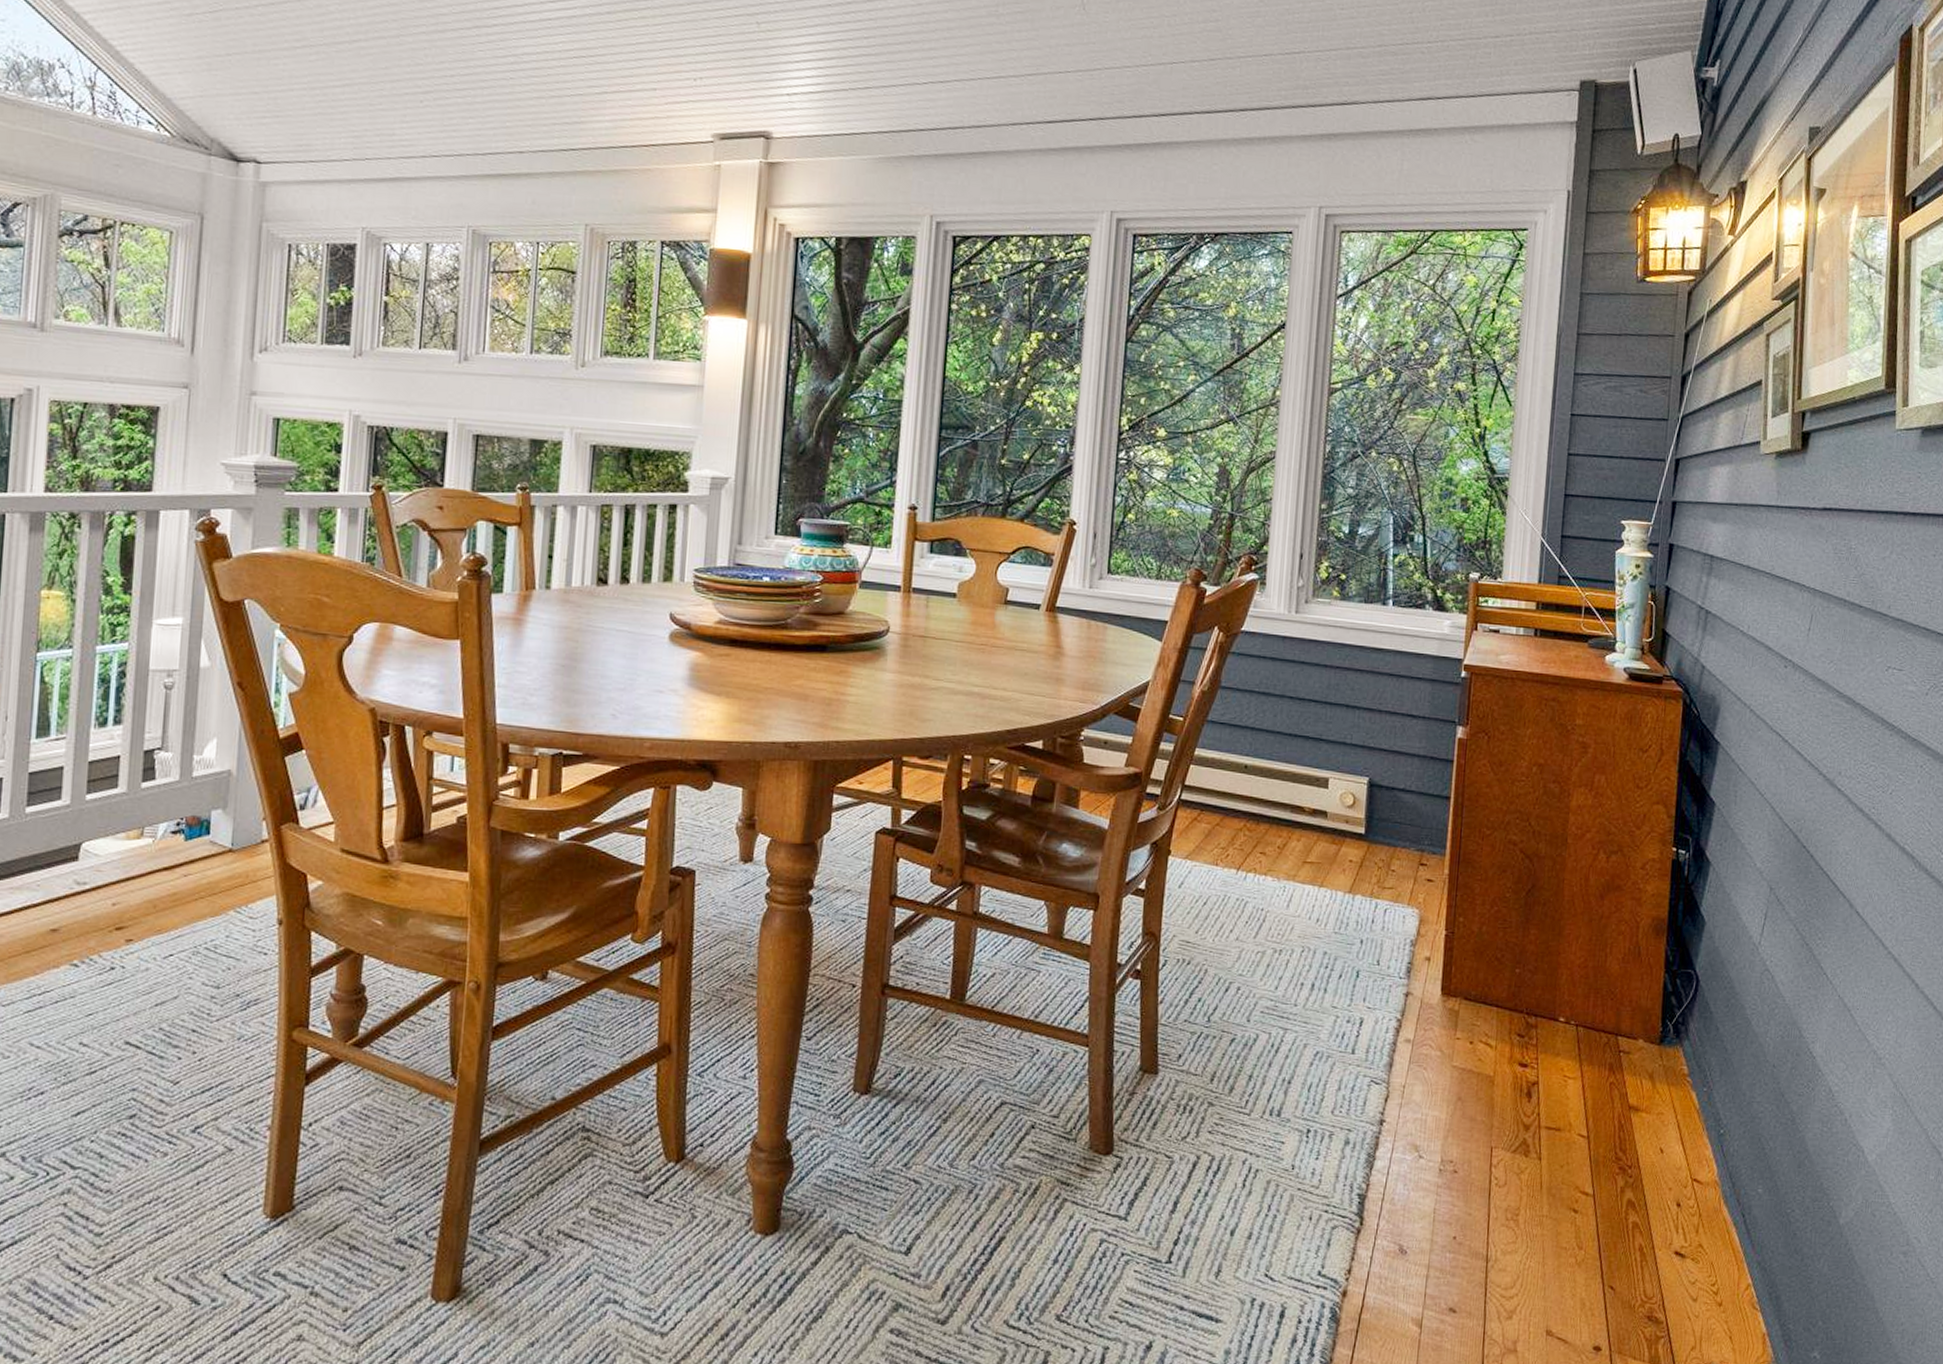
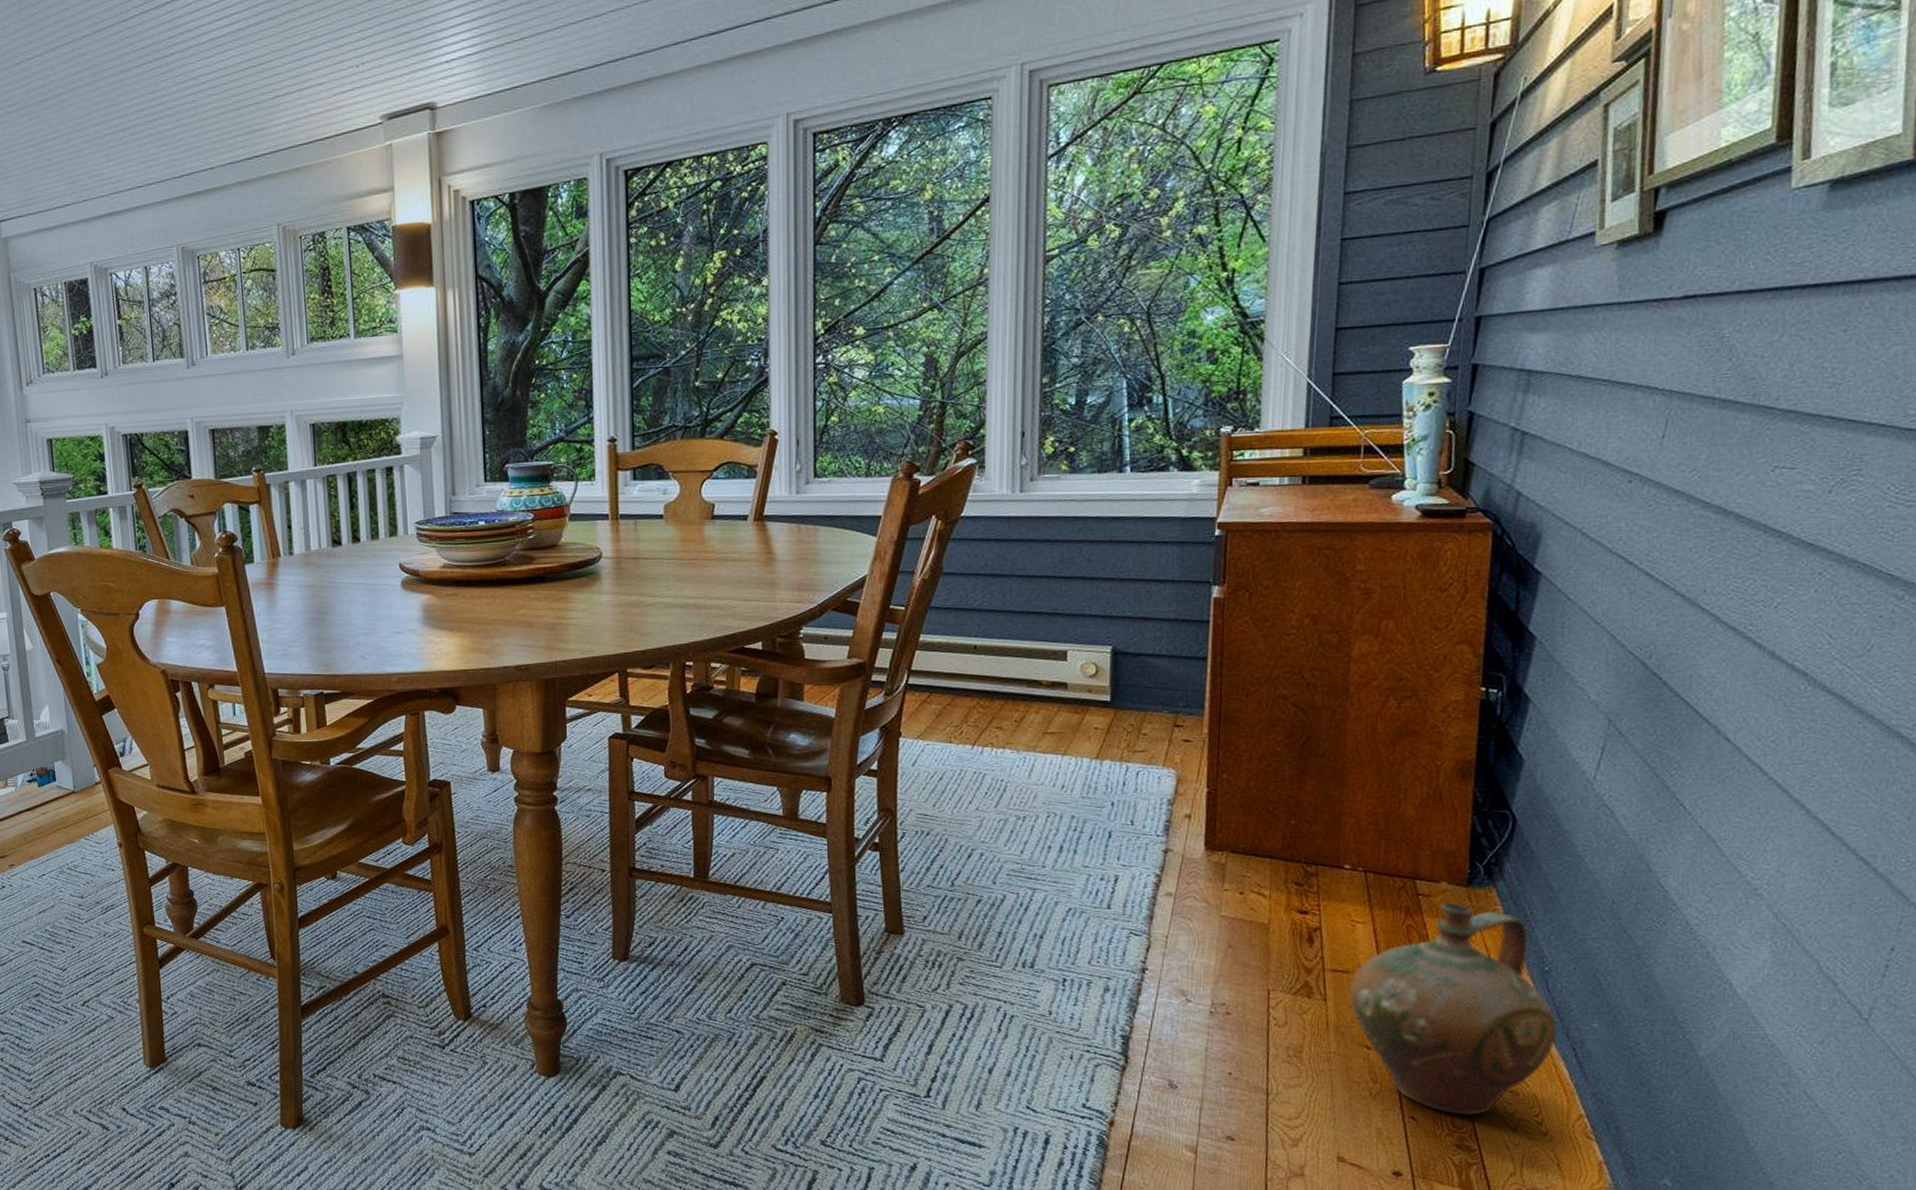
ceramic jug: none [1561,1060,1731,1286] -> present [1350,902,1558,1116]

